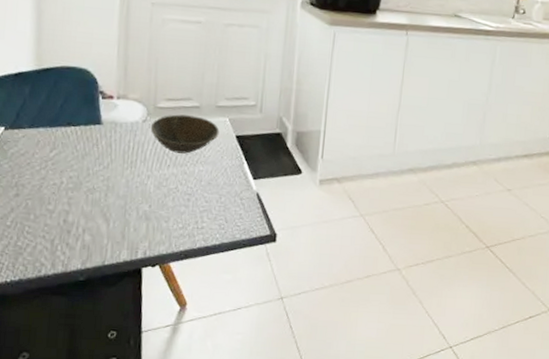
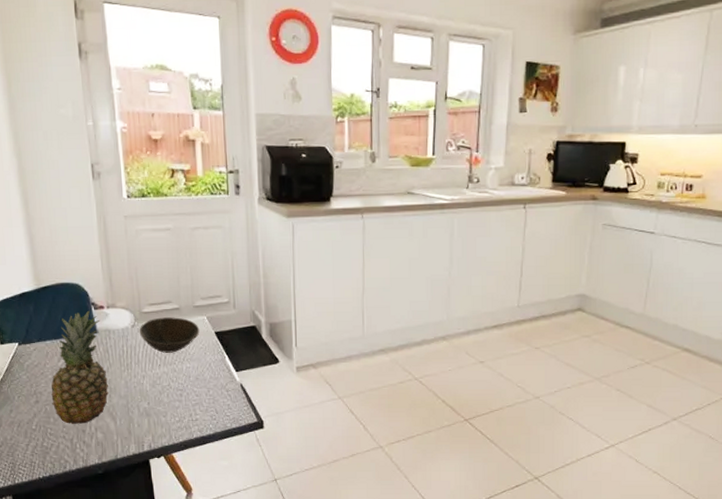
fruit: none [35,99,107,224] -> present [50,310,109,424]

